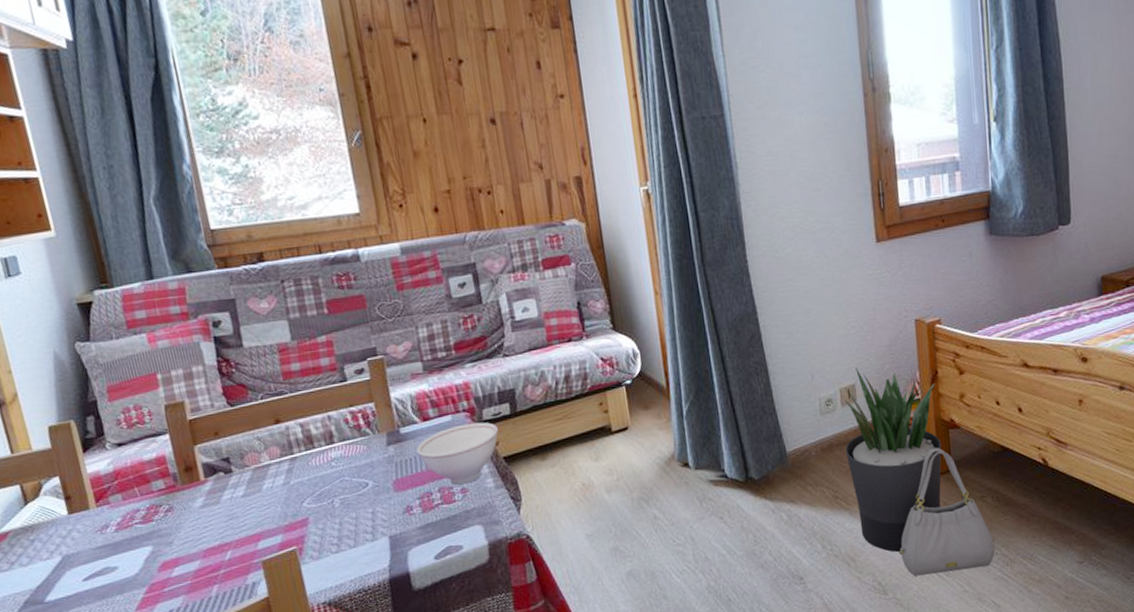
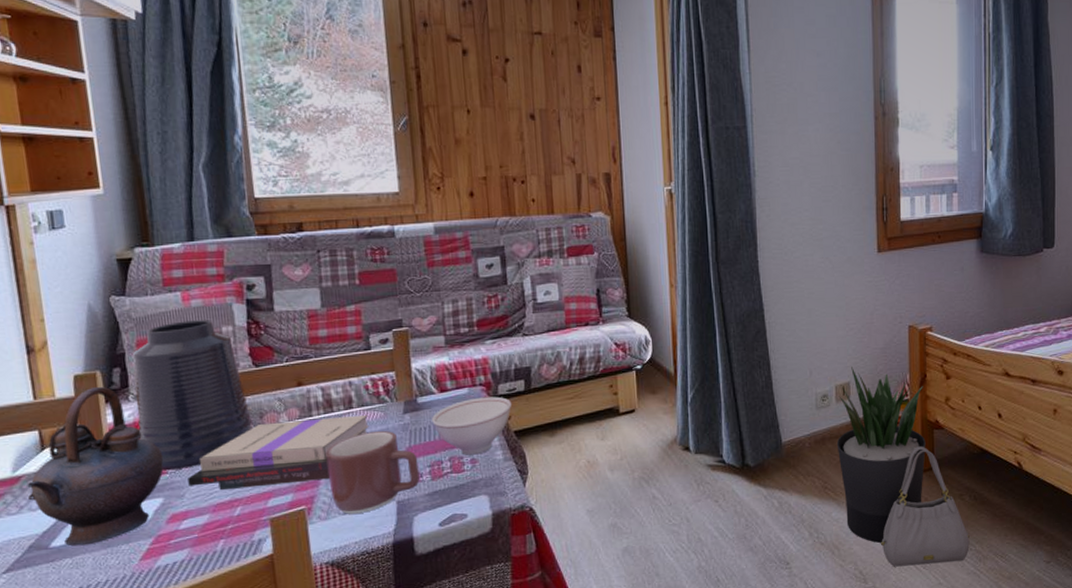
teapot: none [15,435,149,600] -> present [27,386,164,546]
vase: none [104,360,236,518] -> present [132,320,254,470]
books: none [174,449,353,536] -> present [188,414,369,491]
mug: none [310,464,410,552] -> present [324,430,420,514]

